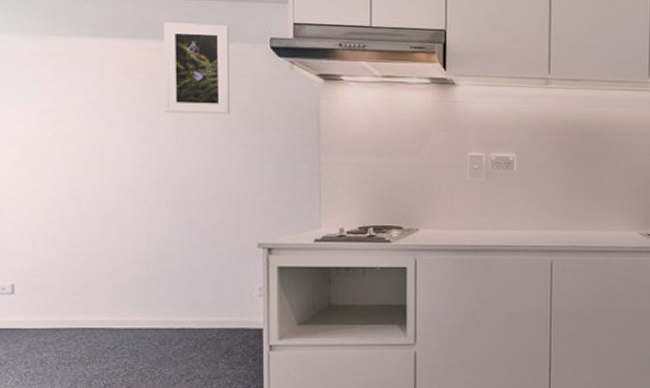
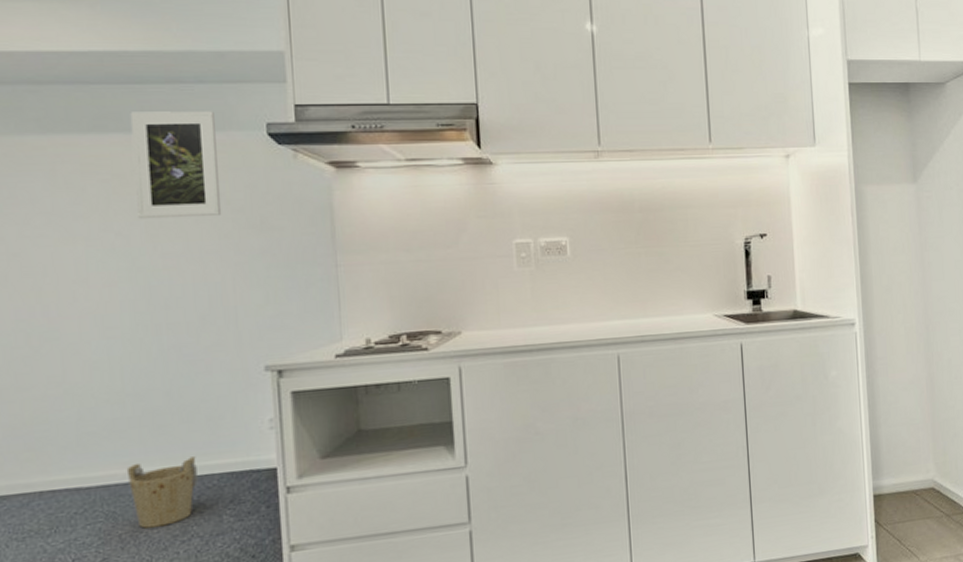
bucket: none [147,313,201,366] -> present [126,456,198,529]

